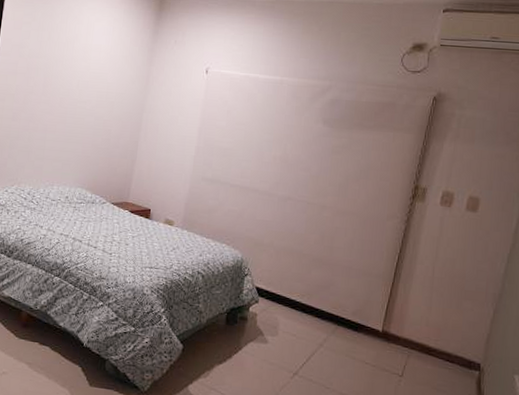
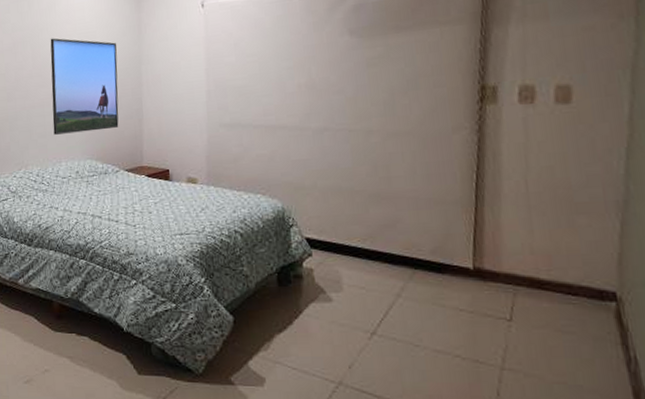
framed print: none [51,71,124,164] -> present [50,38,119,135]

